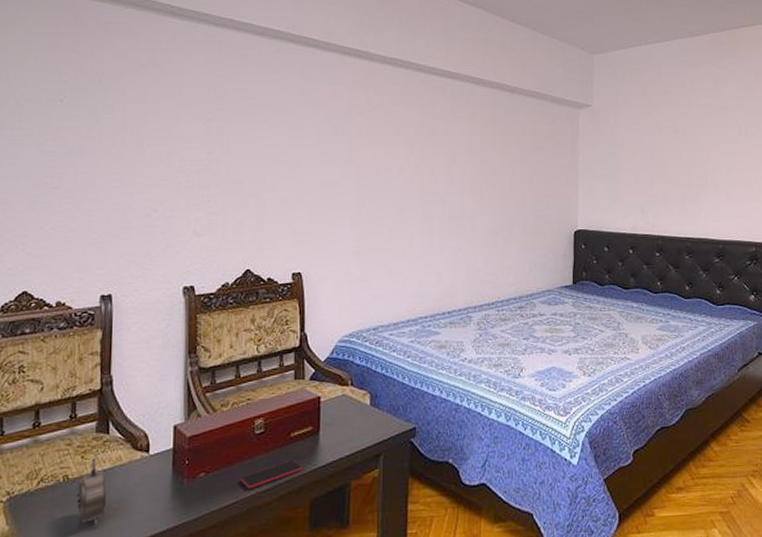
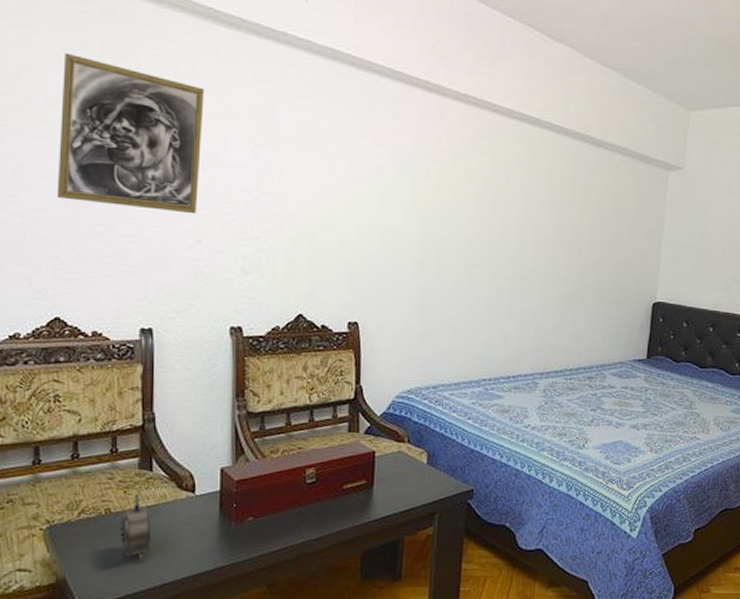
portrait: none [28,53,161,185] -> present [56,52,204,214]
smartphone: present [241,460,302,489] -> none [290,511,354,537]

